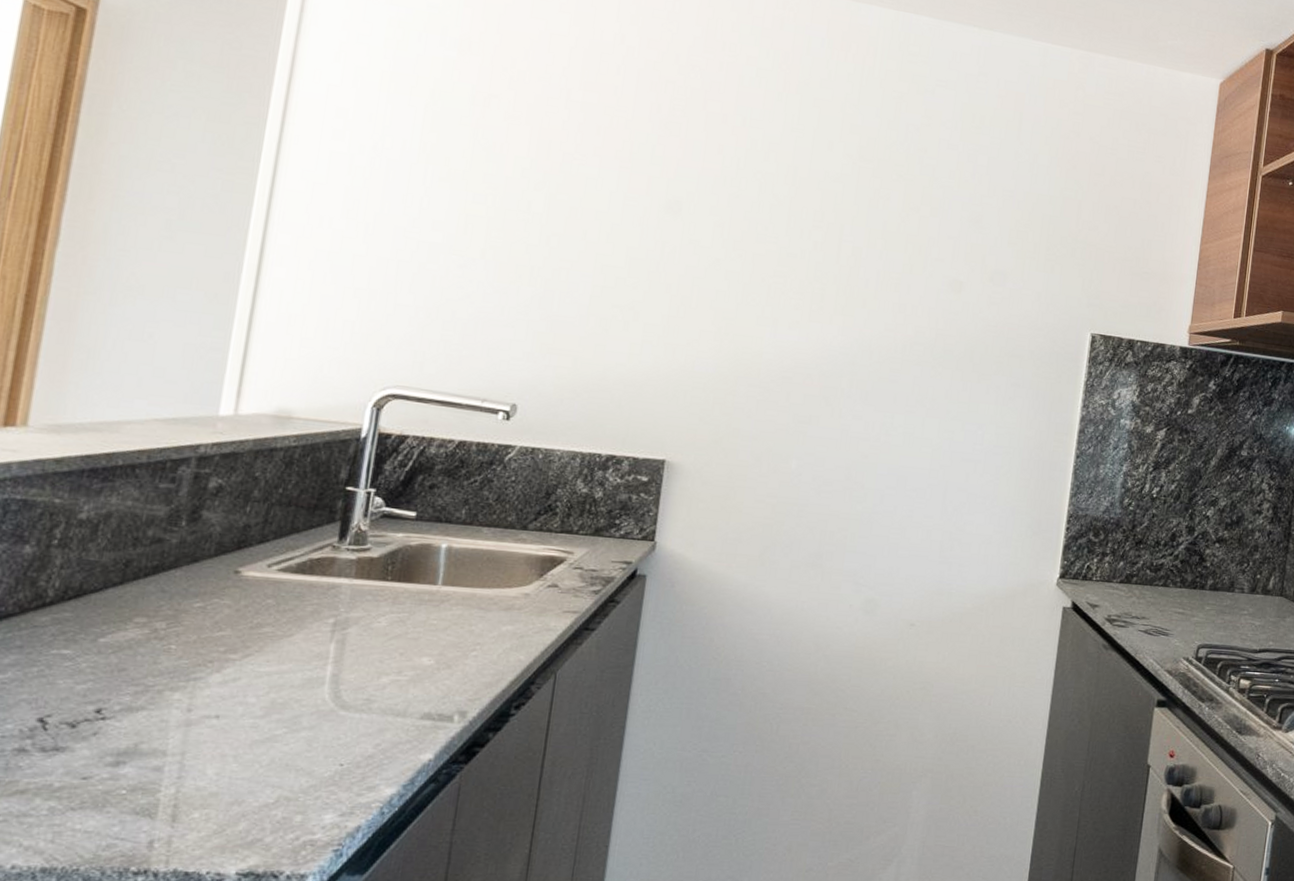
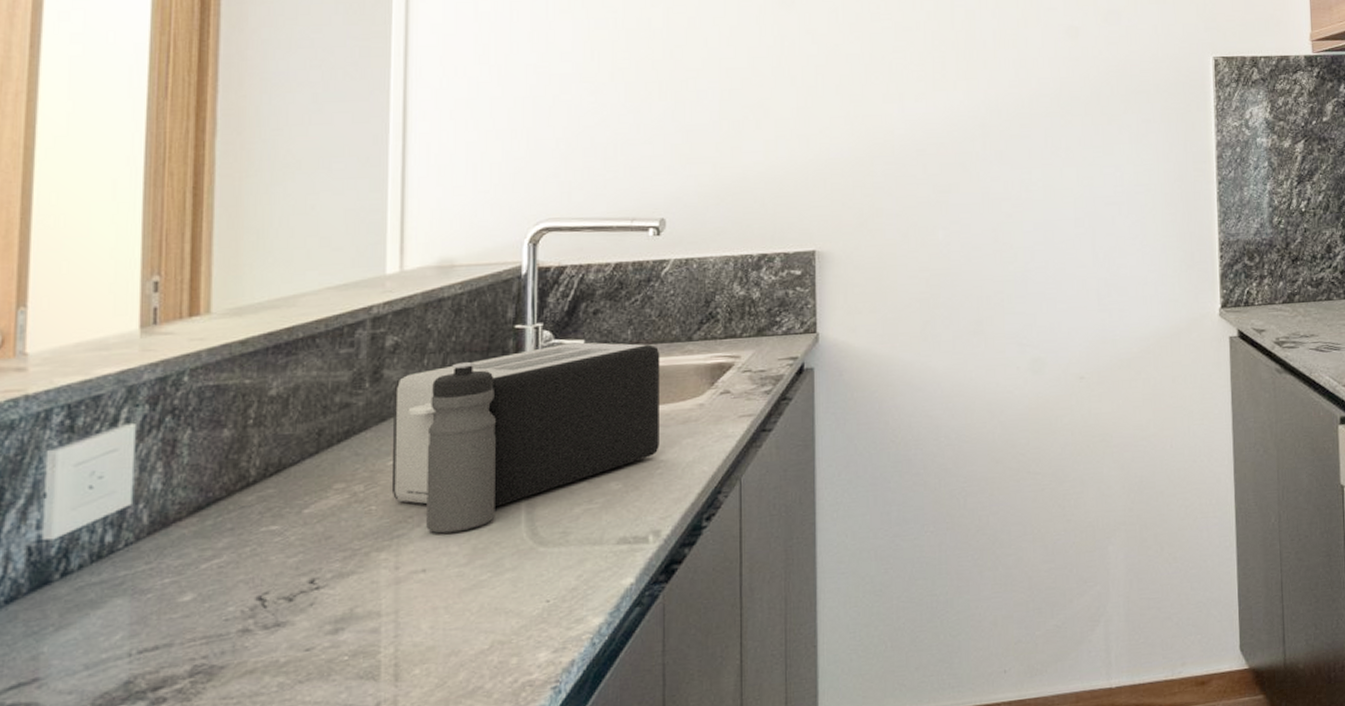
toaster: none [194,512,492,665] -> present [391,341,661,507]
water bottle: none [226,515,318,684] -> present [426,361,497,534]

